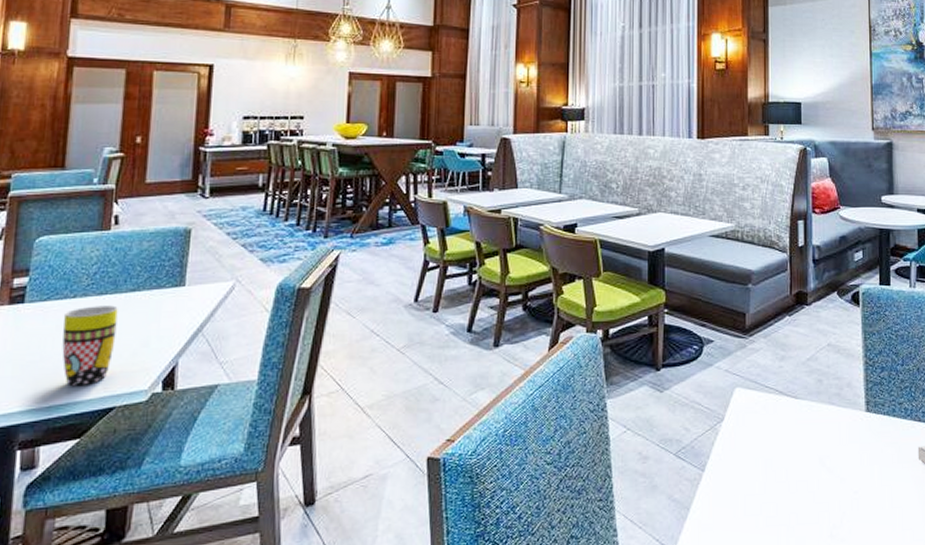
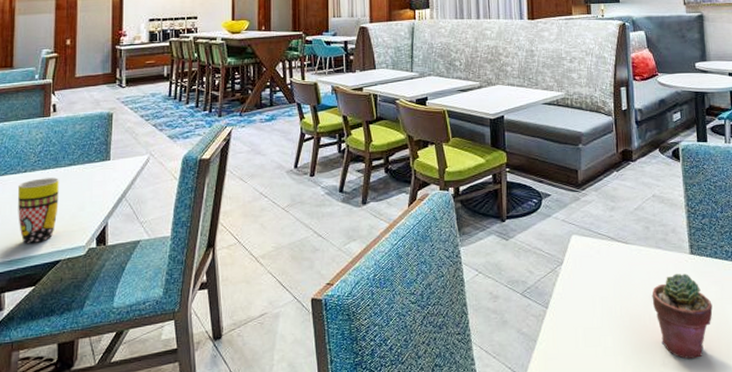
potted succulent: none [821,432,888,530] -> present [652,273,713,359]

